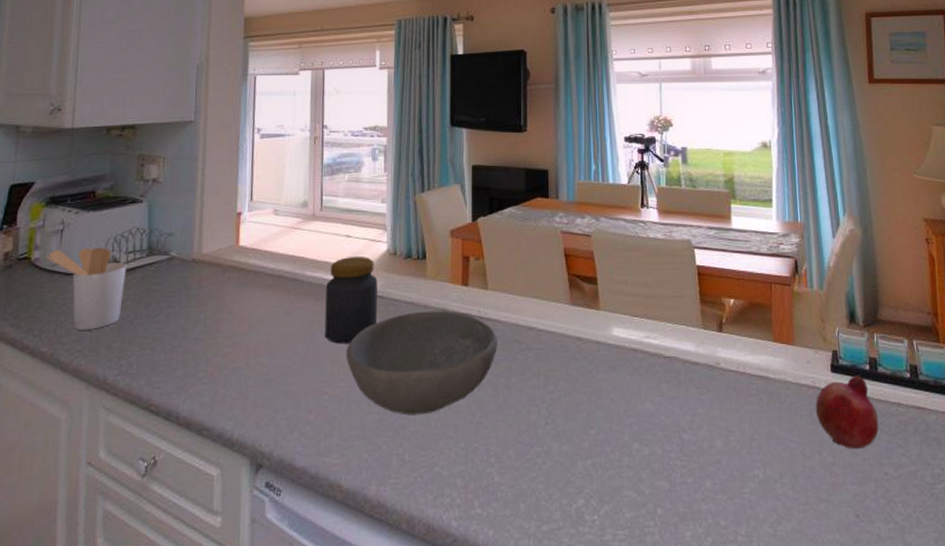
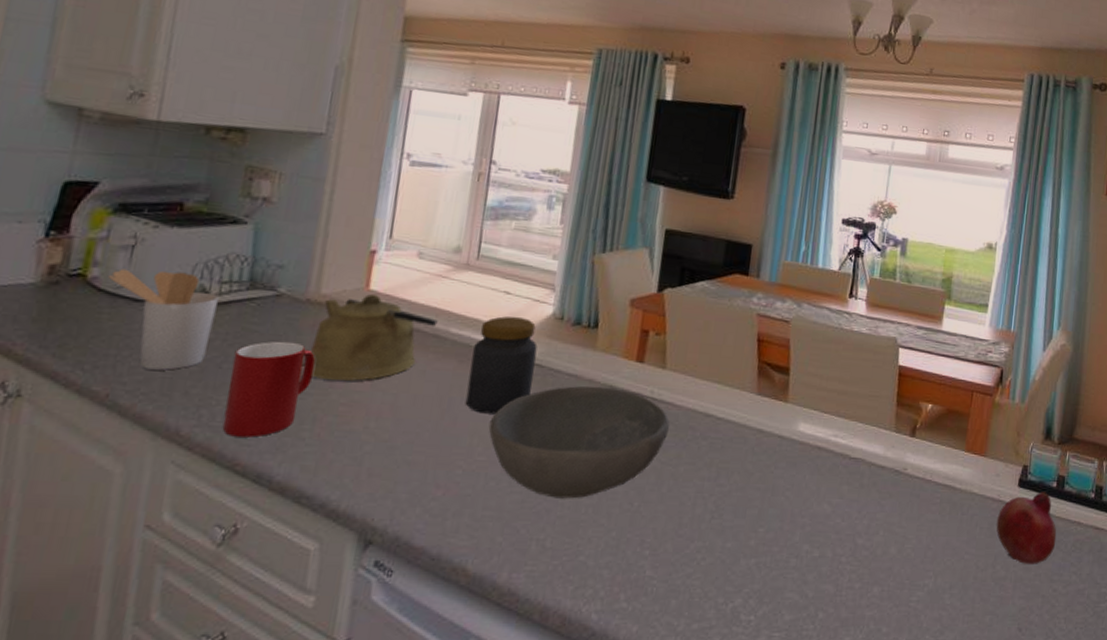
cup: none [138,296,204,381] -> present [222,341,316,438]
kettle: none [199,249,295,327] -> present [311,293,438,381]

